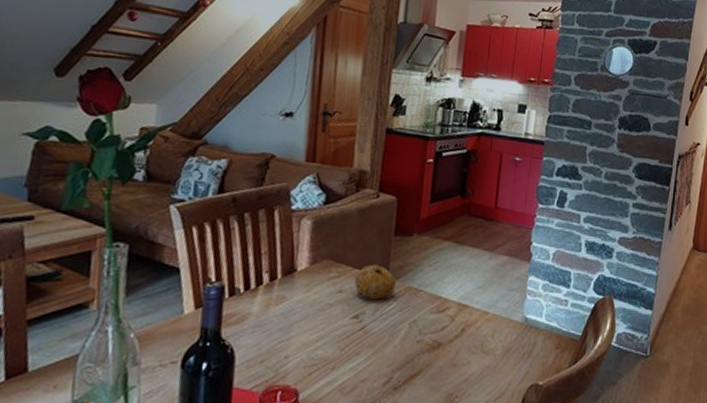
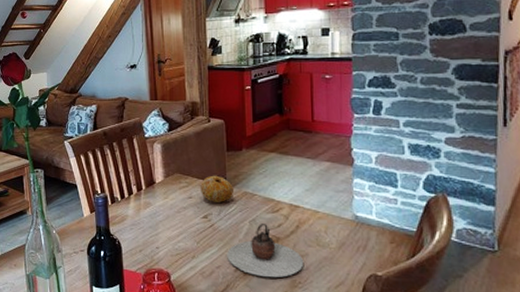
teapot: none [376,326,465,392] -> present [227,224,304,278]

